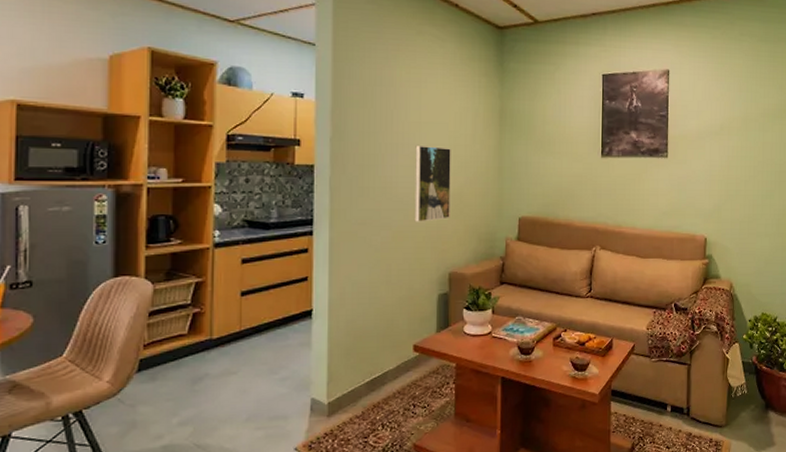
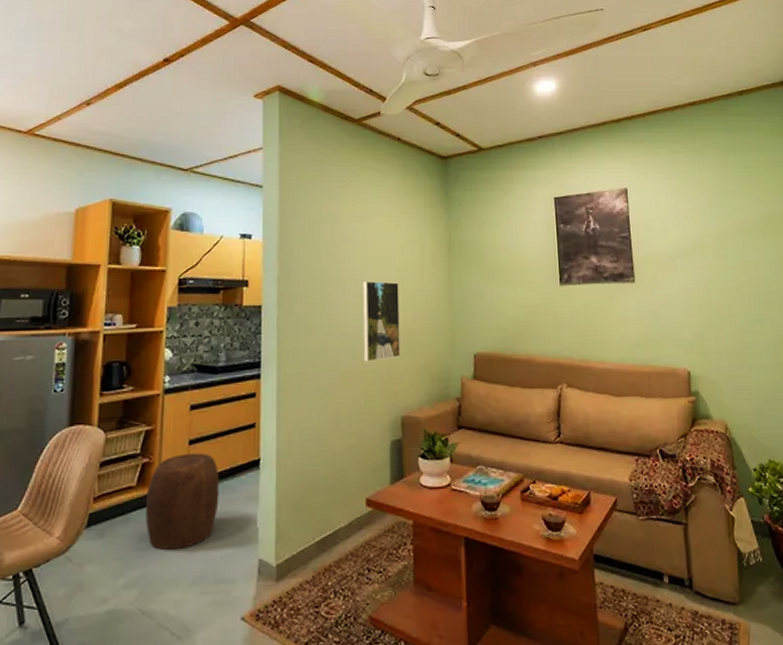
stool: none [197,303,272,392] -> present [145,452,220,551]

